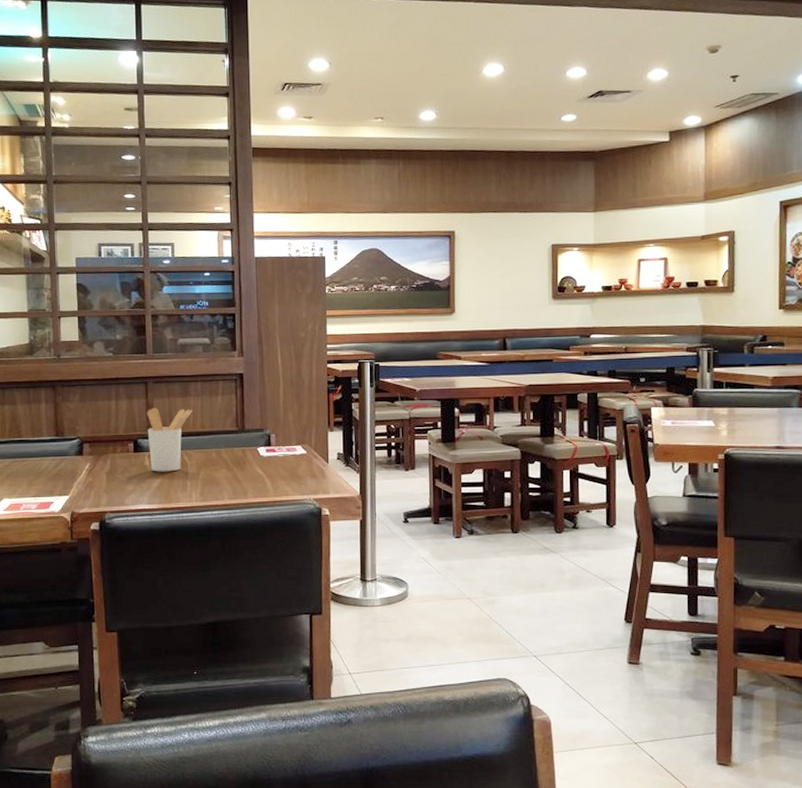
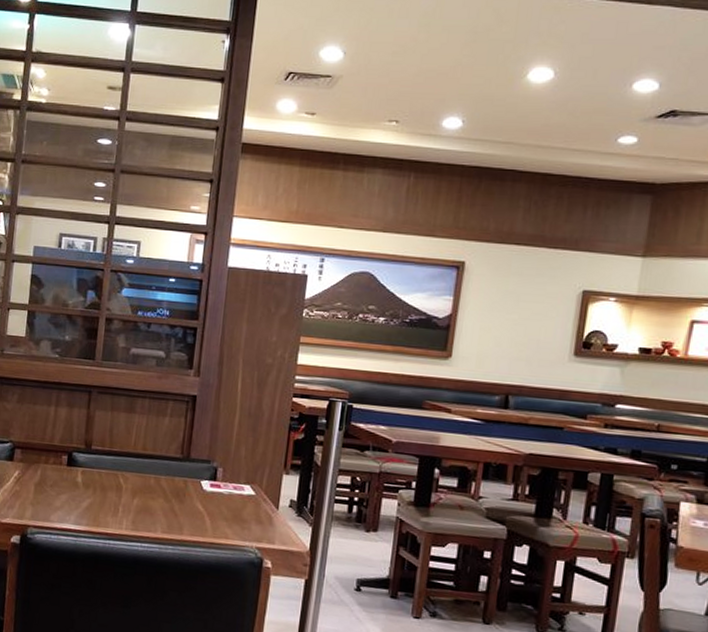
utensil holder: present [147,407,193,472] -> none [82,420,136,493]

